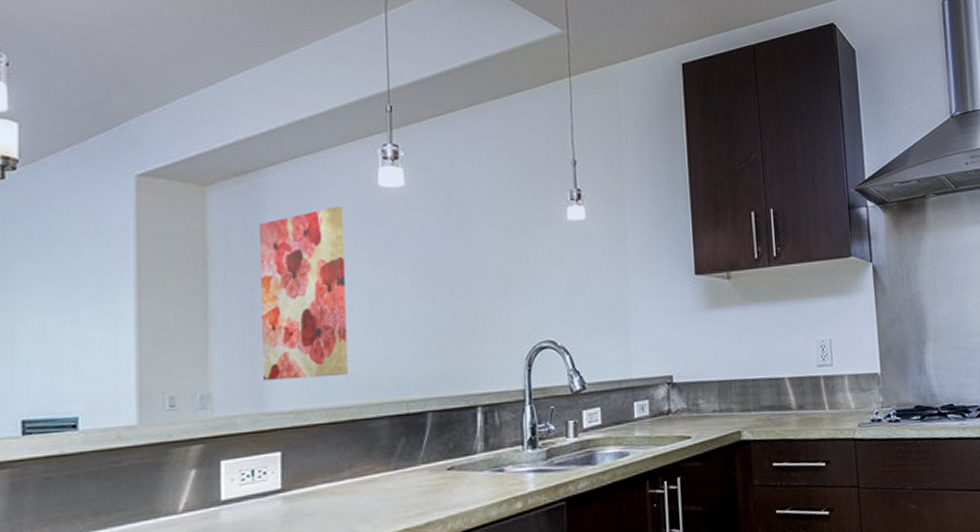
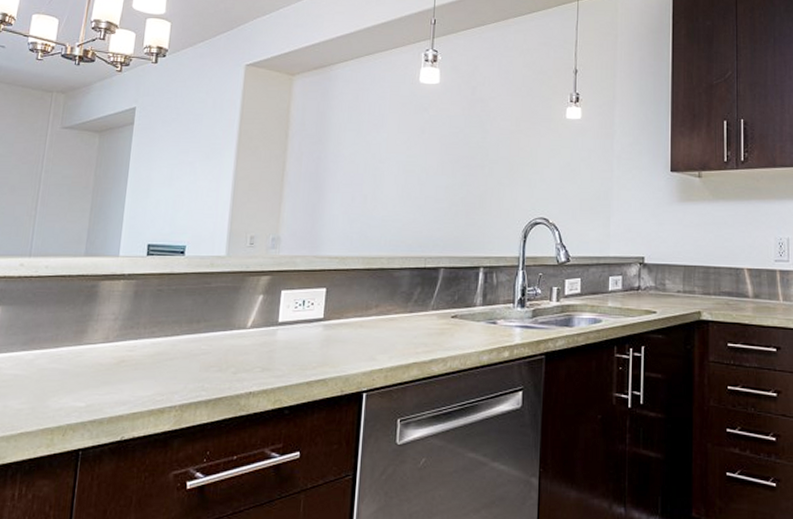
wall art: present [260,205,348,381] -> none [318,96,392,232]

